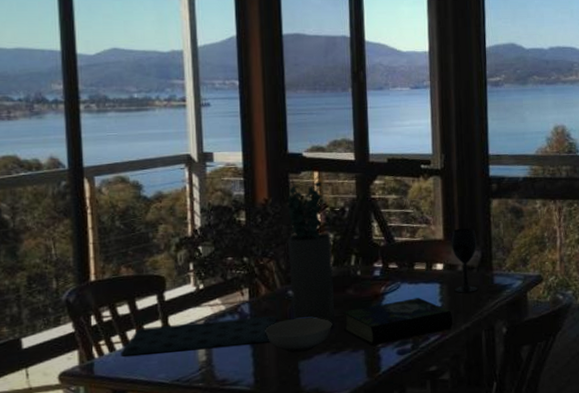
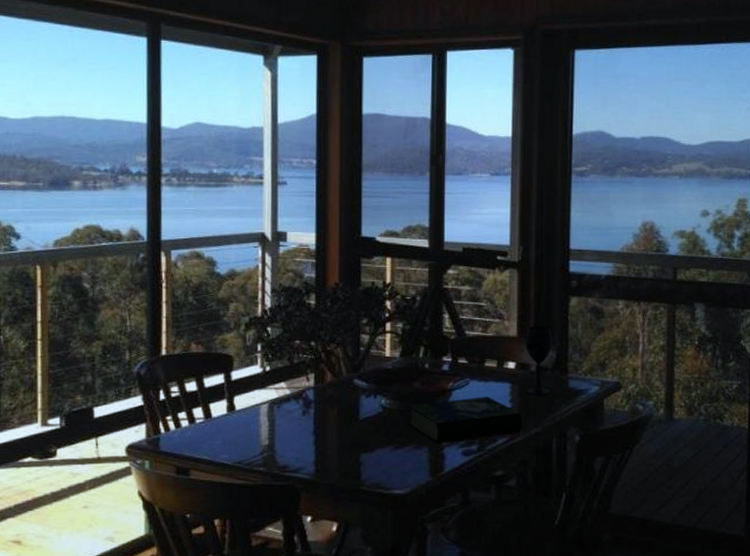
placemat: present [120,315,277,356] -> none [186,403,341,435]
bowl: present [265,317,332,353] -> none [328,409,397,445]
vase: present [287,168,335,329] -> none [356,254,401,422]

